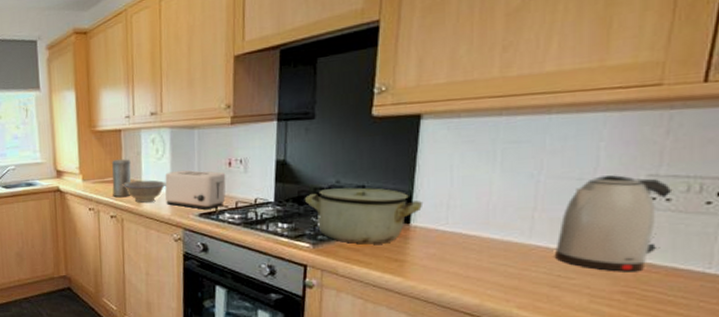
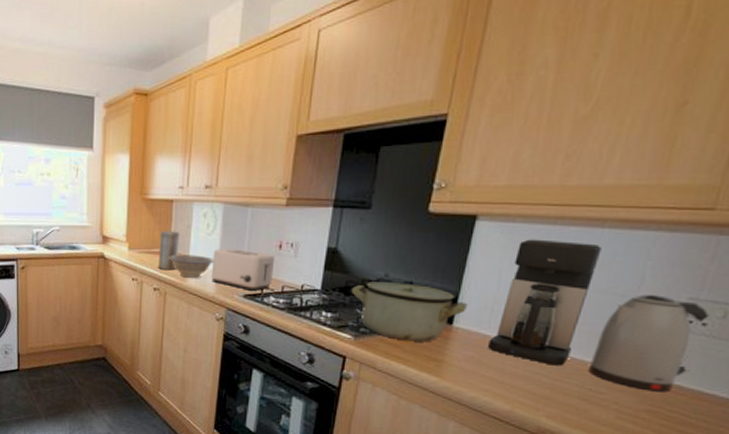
coffee maker: none [449,130,552,255] -> present [488,239,602,366]

